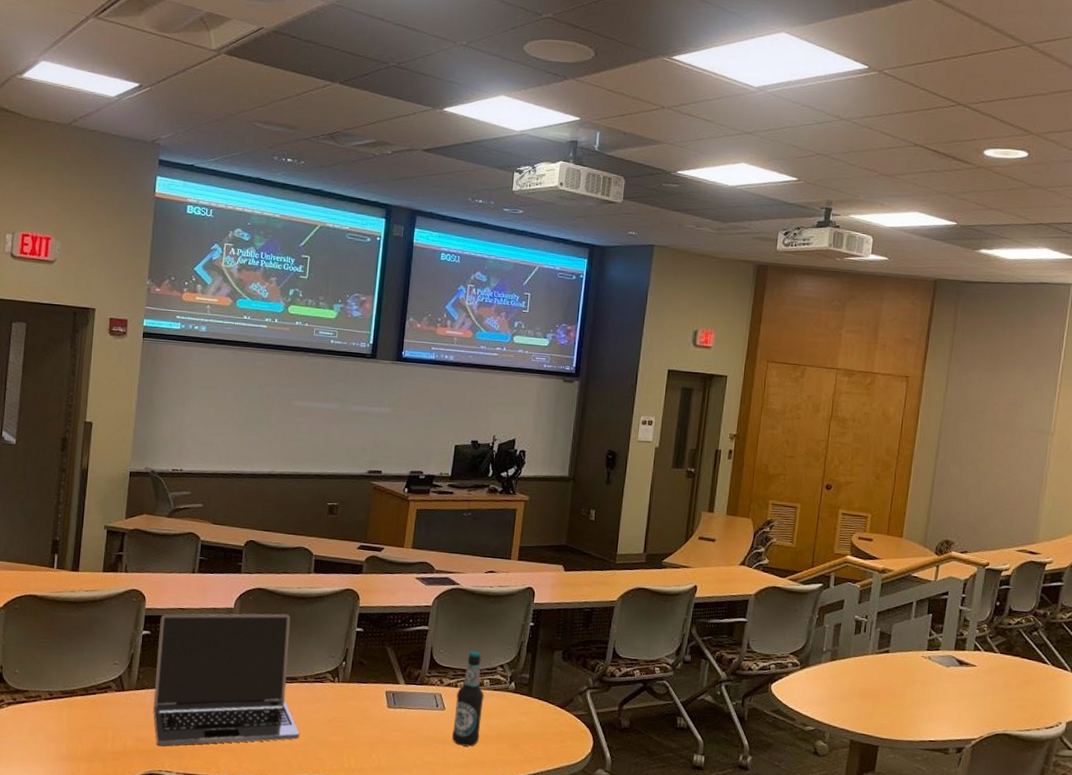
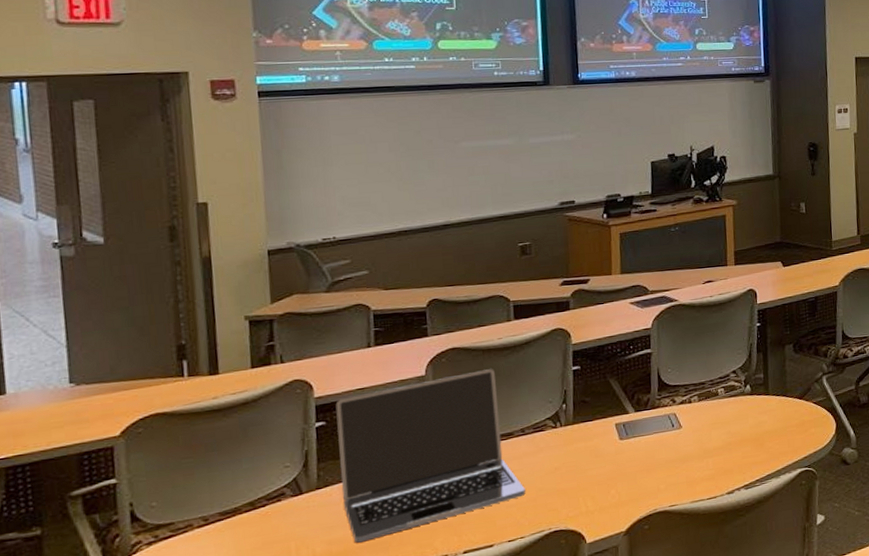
bottle: present [452,651,484,747] -> none [692,363,722,460]

